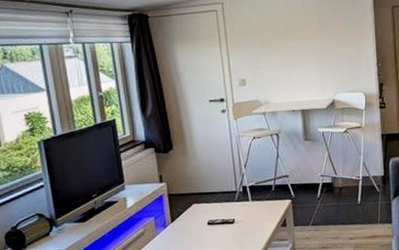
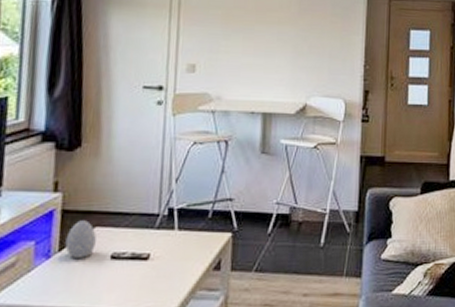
decorative egg: none [174,200,196,226] -> present [65,220,96,258]

